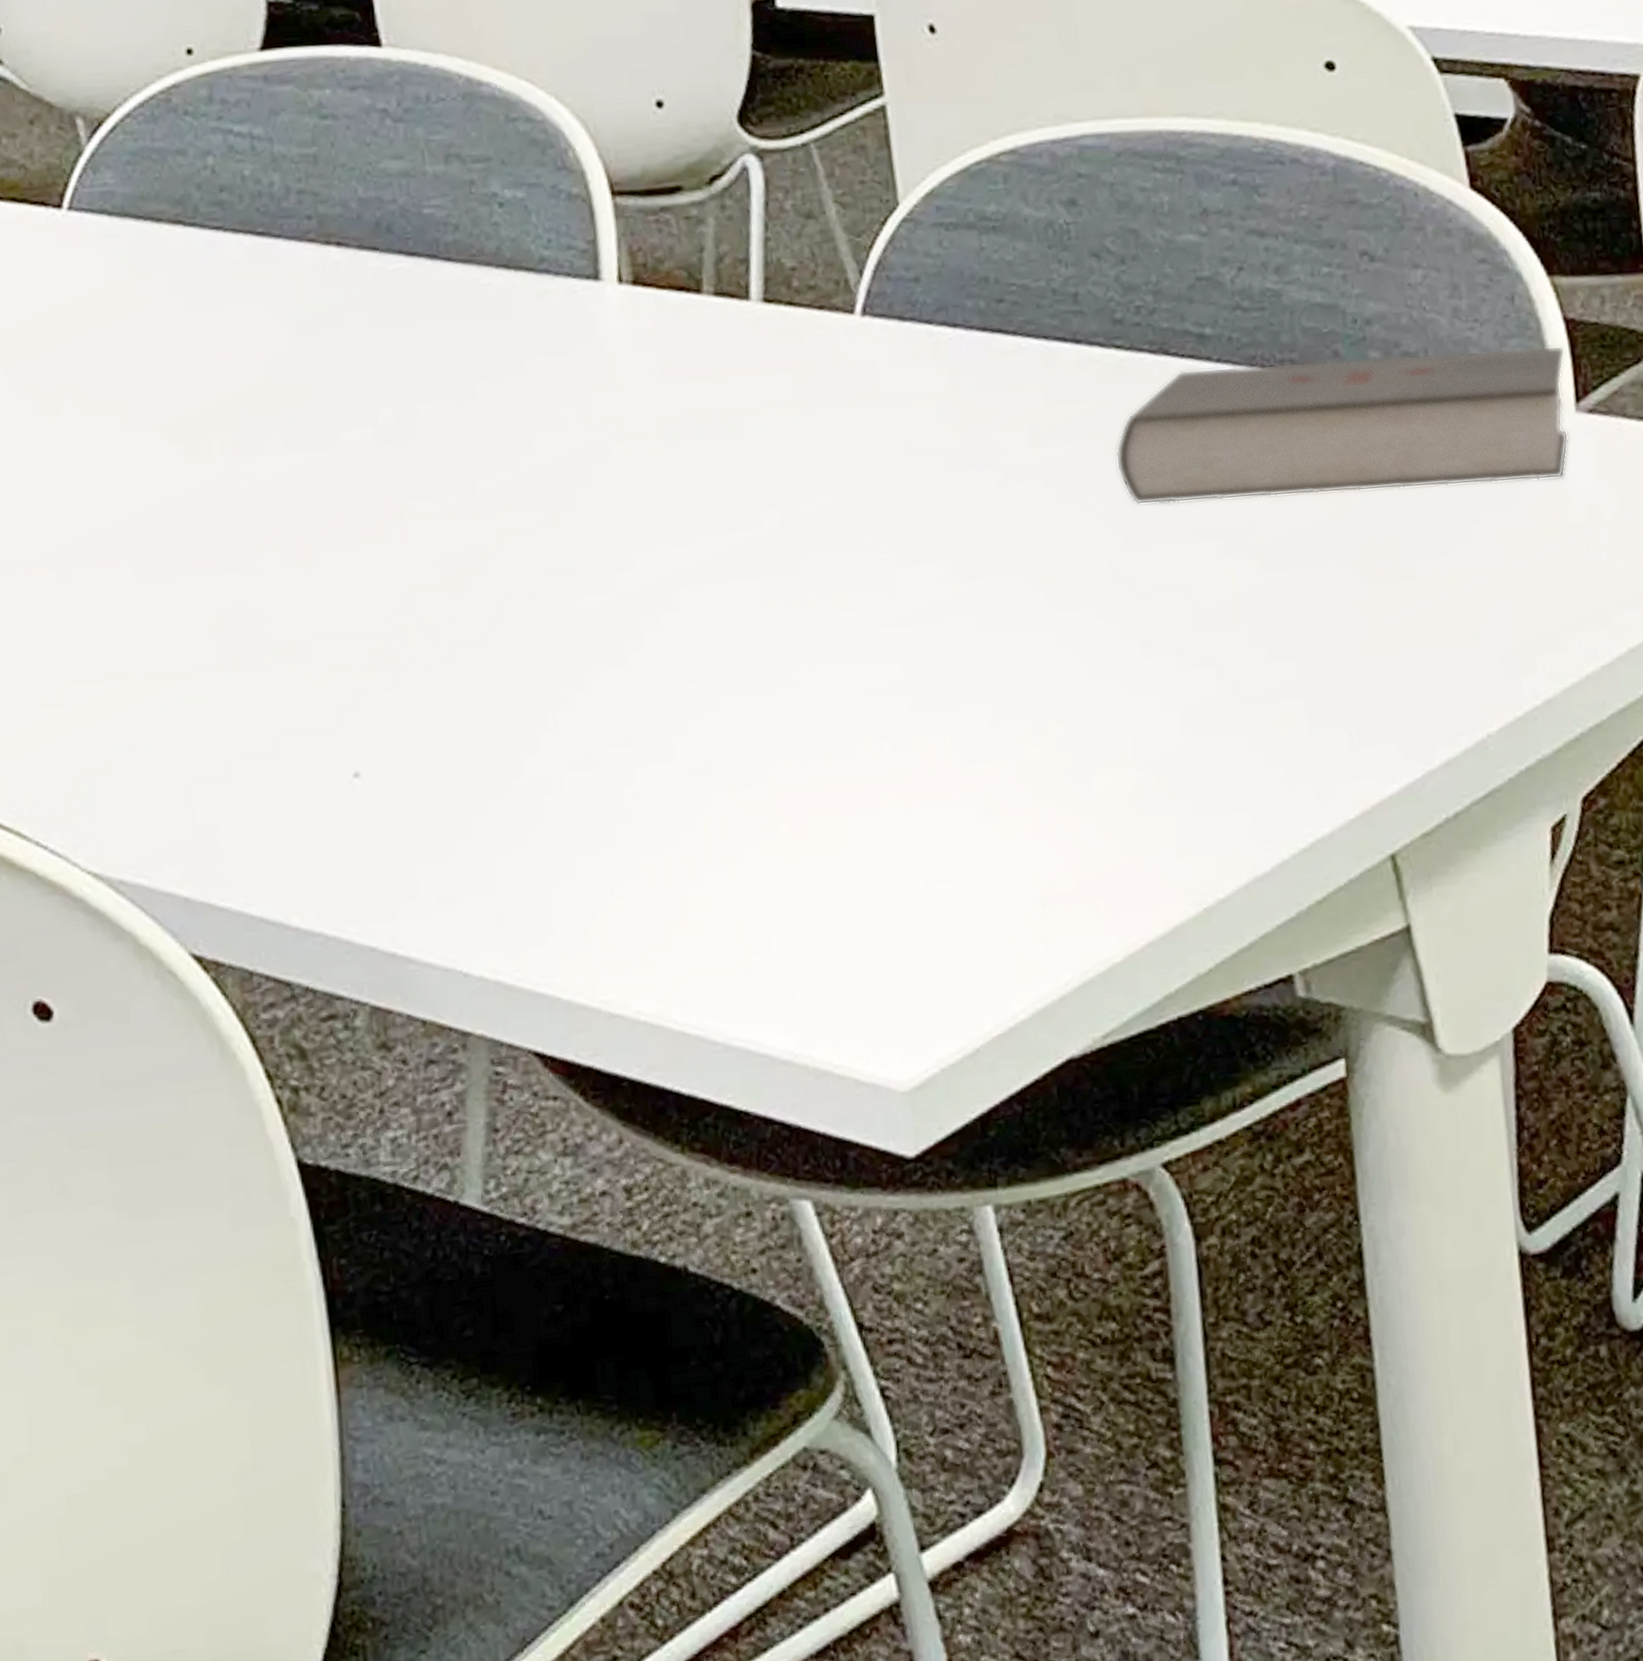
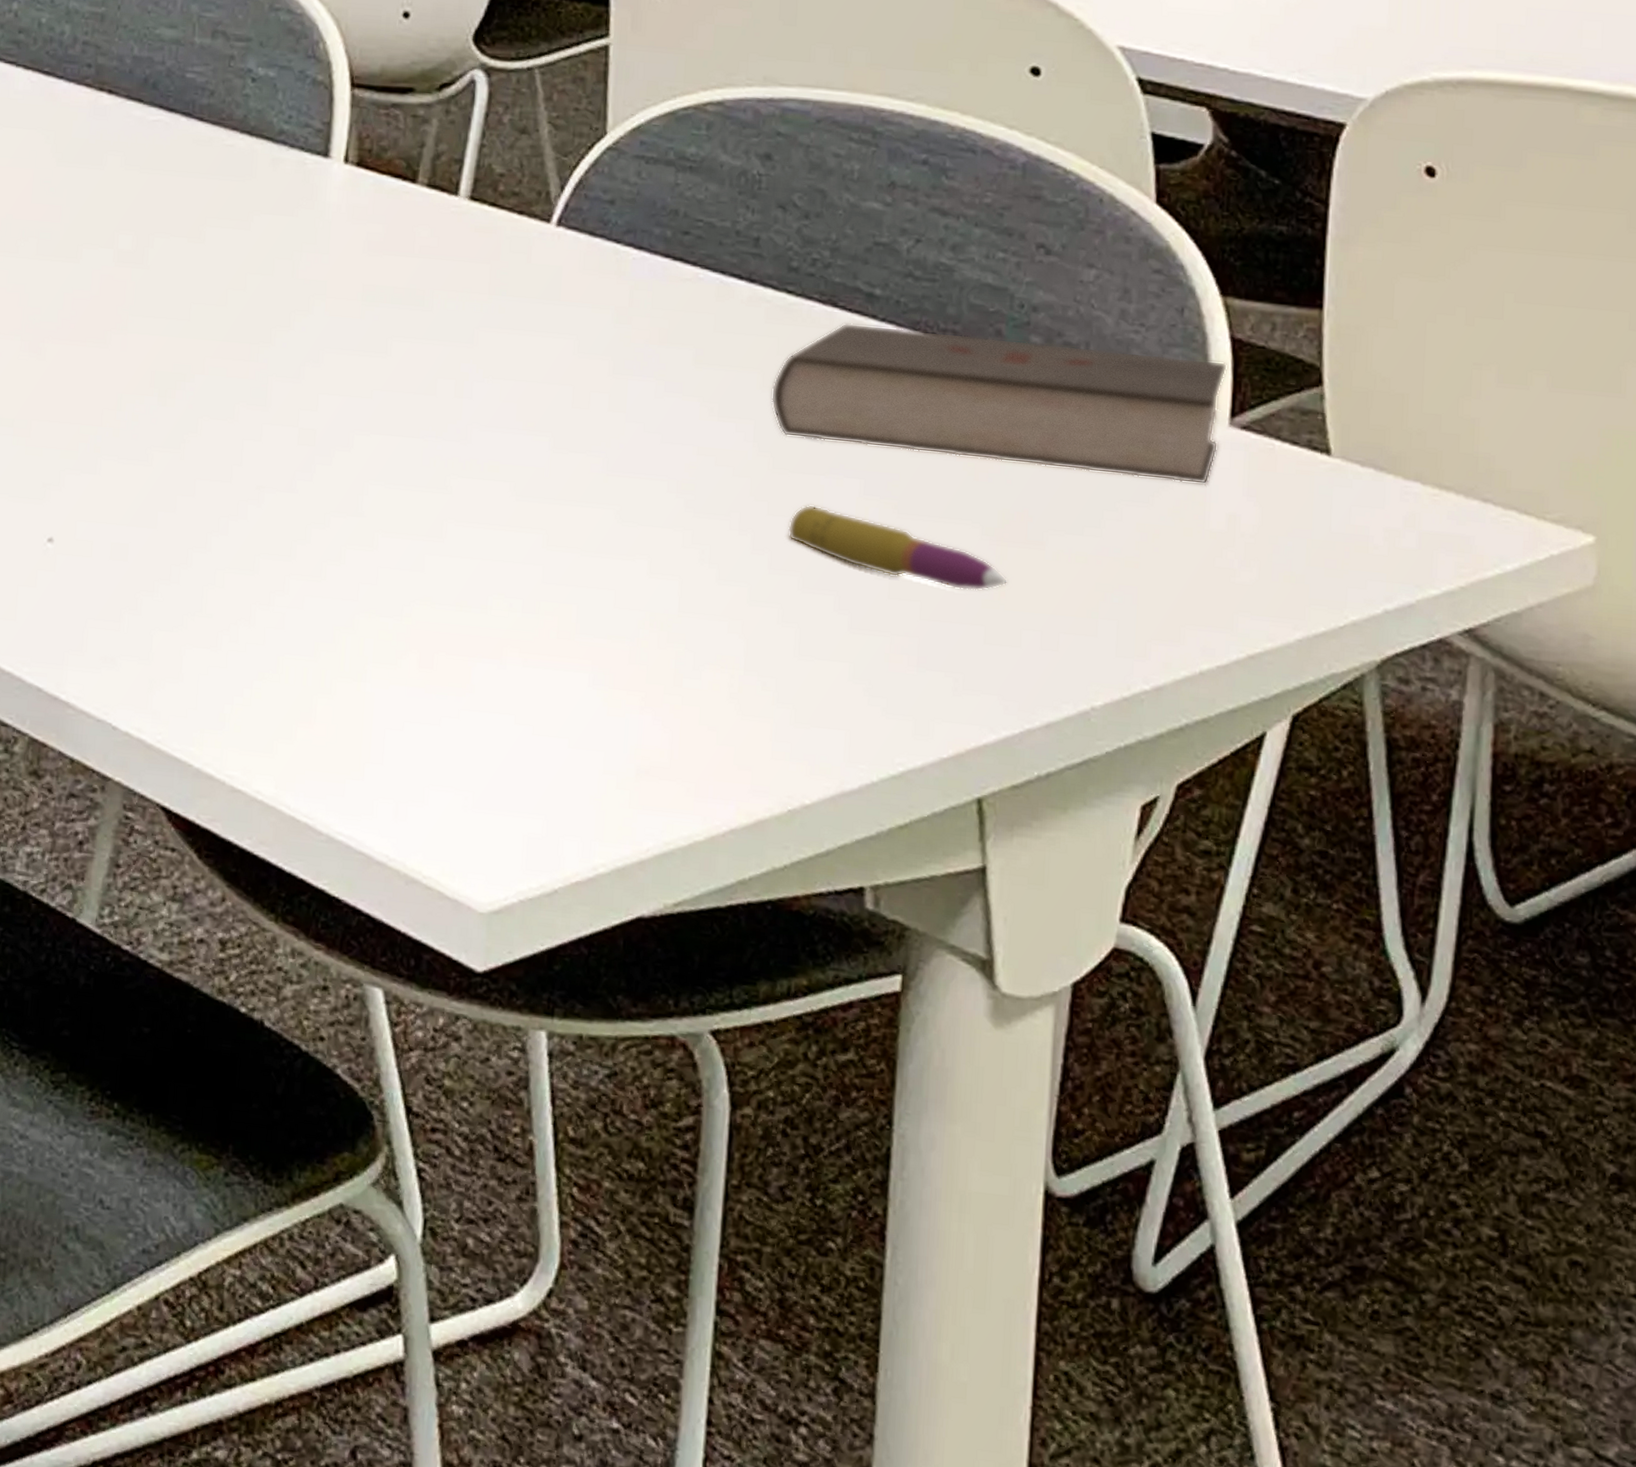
pen: none [1156,573,1386,637] -> present [788,504,1008,591]

